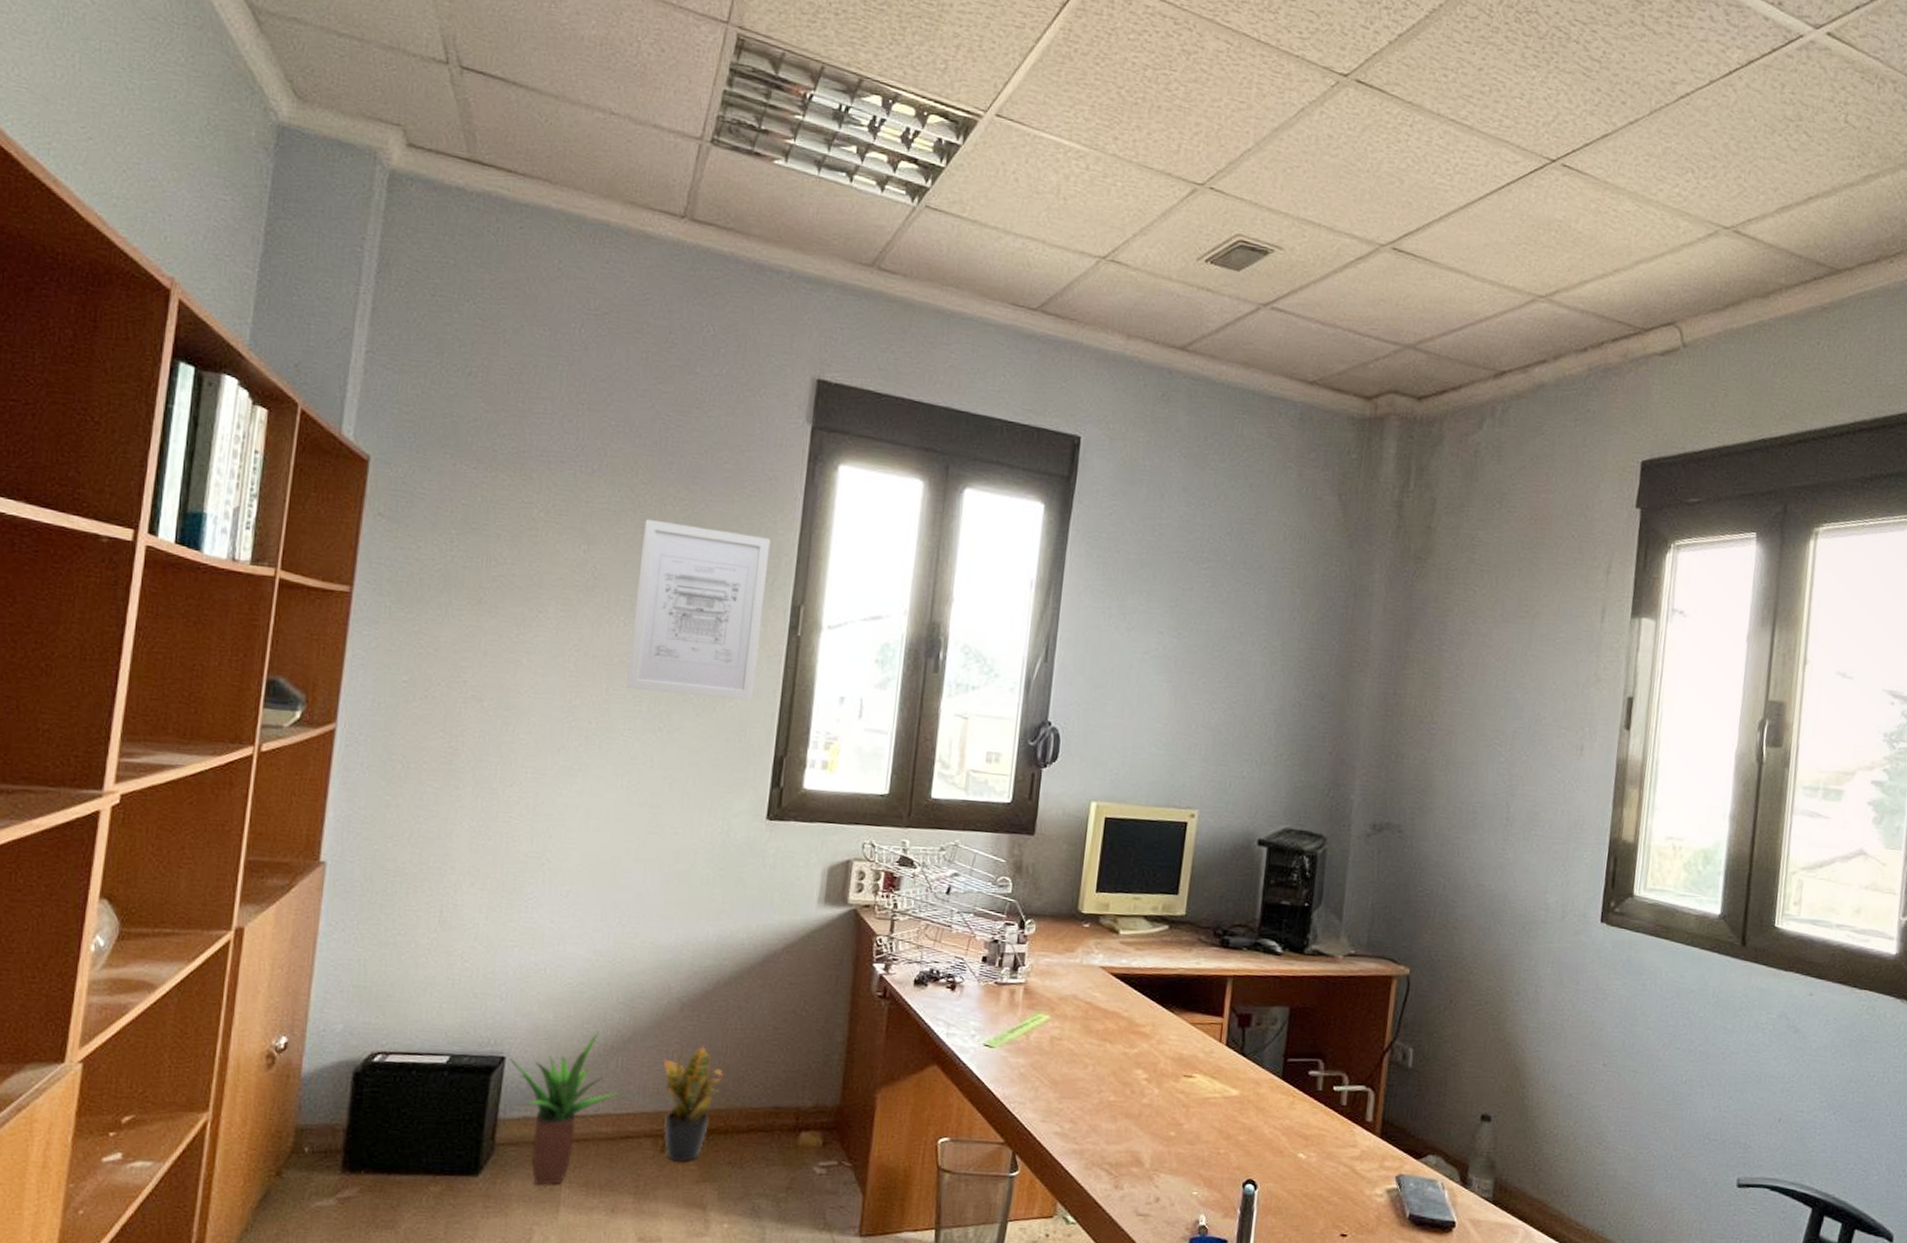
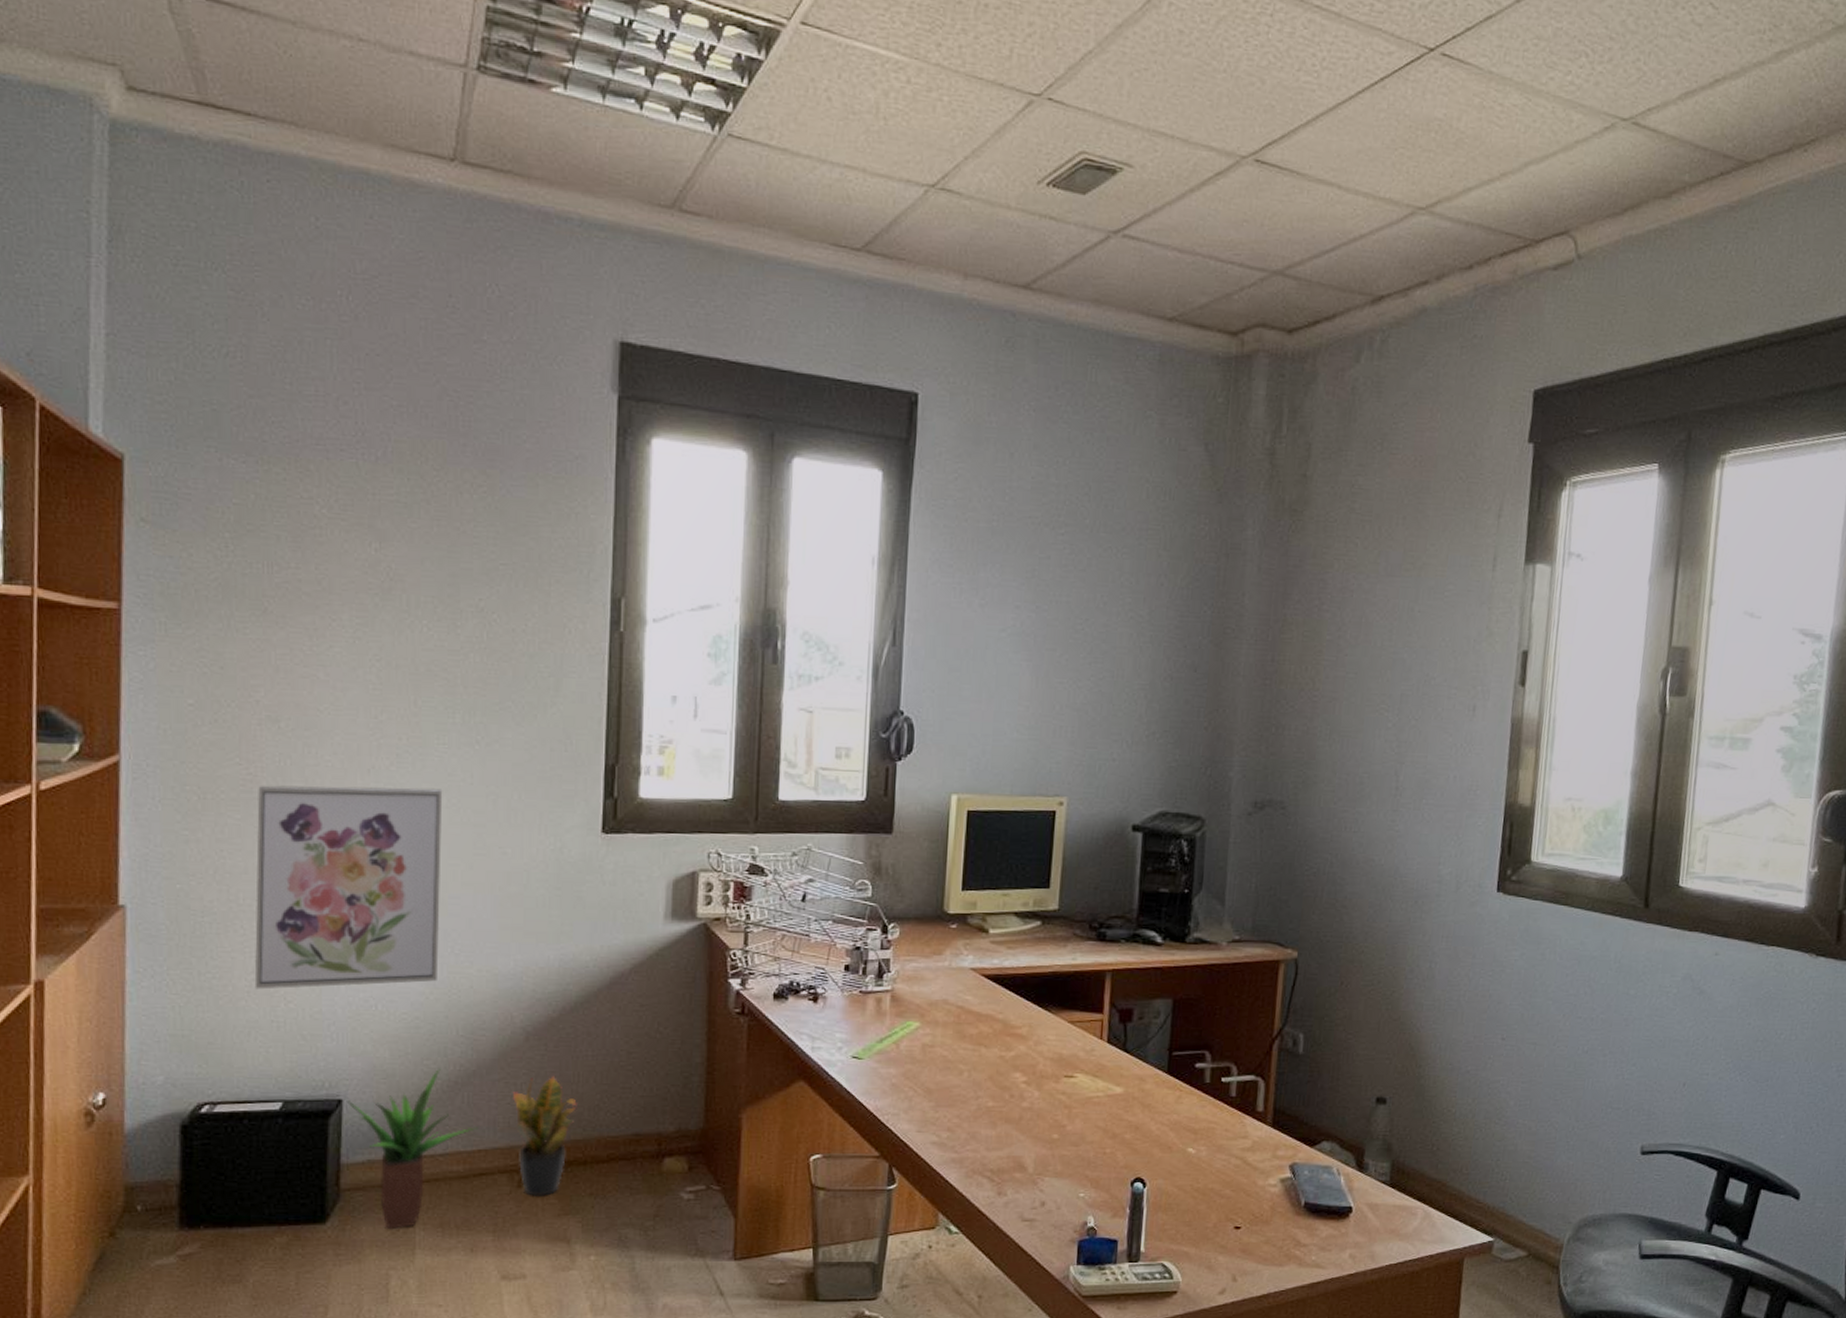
wall art: none [435,758,625,950] -> present [254,785,443,990]
wall art: present [626,518,771,702] -> none [436,509,582,707]

